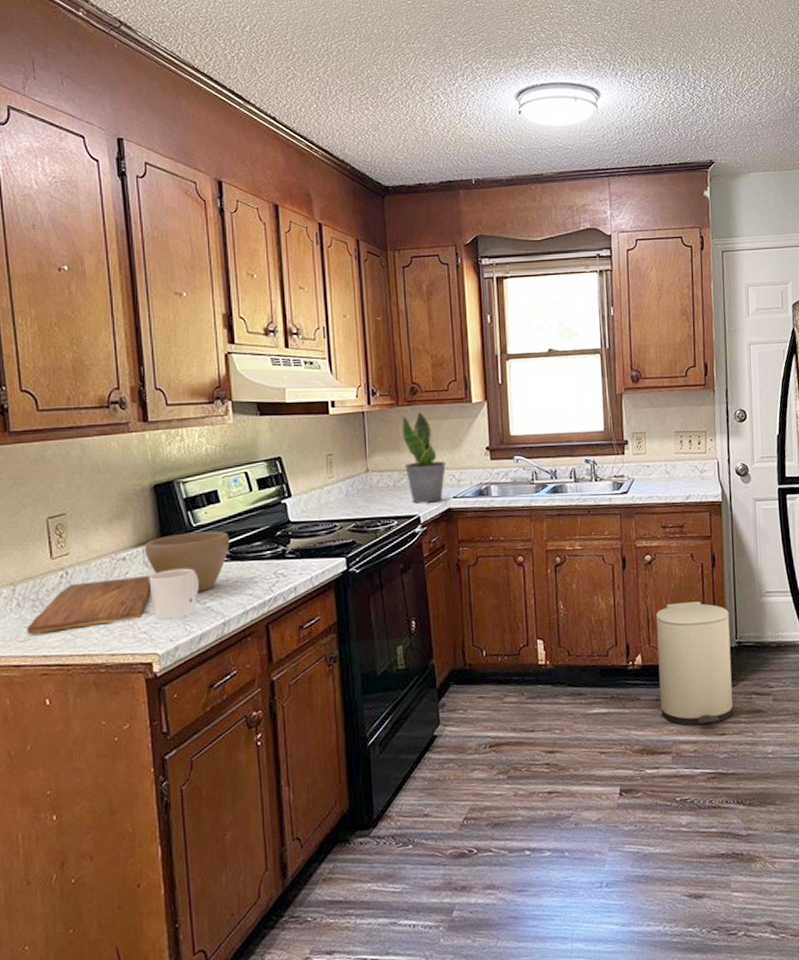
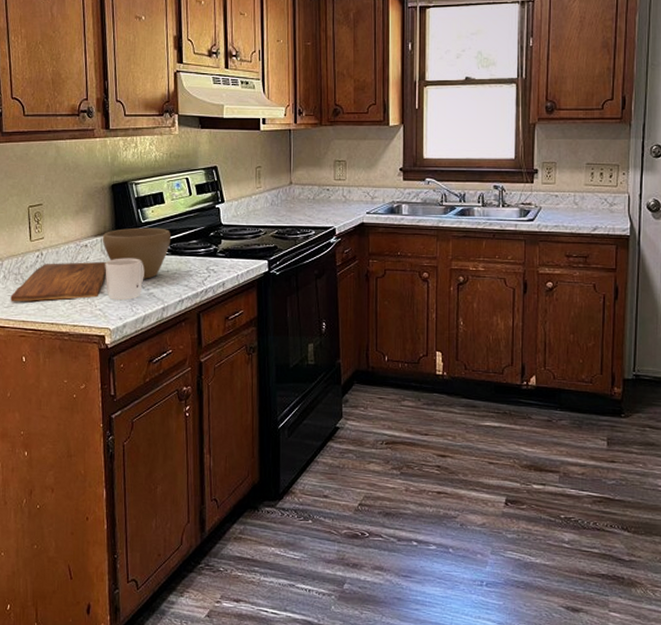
potted plant: present [401,411,446,504] -> none [323,131,362,217]
pedal bin: present [656,601,733,726] -> none [551,330,628,450]

